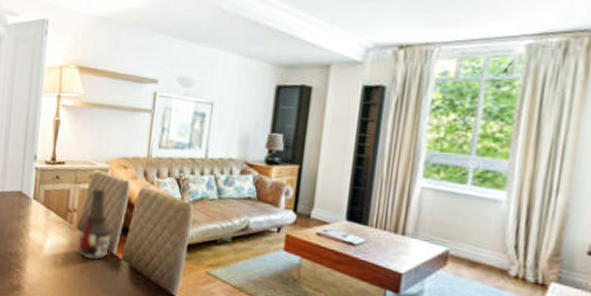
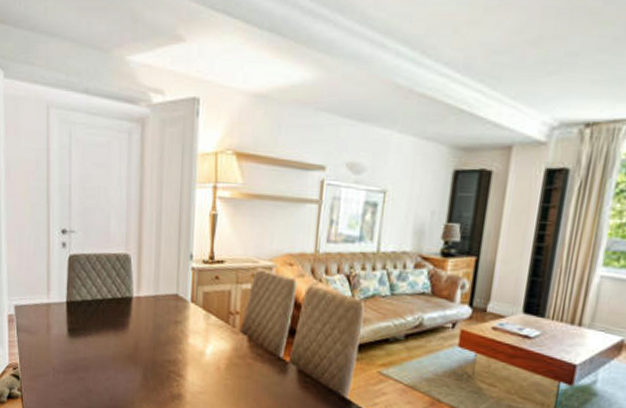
bottle: present [78,188,112,260] -> none [241,288,278,364]

